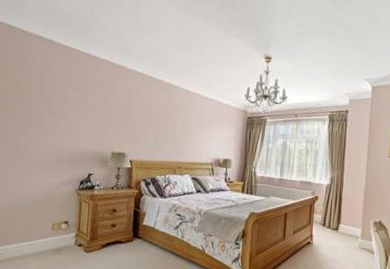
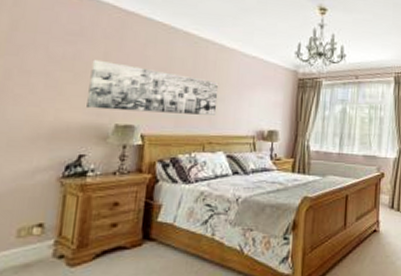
wall art: none [92,103,186,146] -> present [86,59,219,115]

